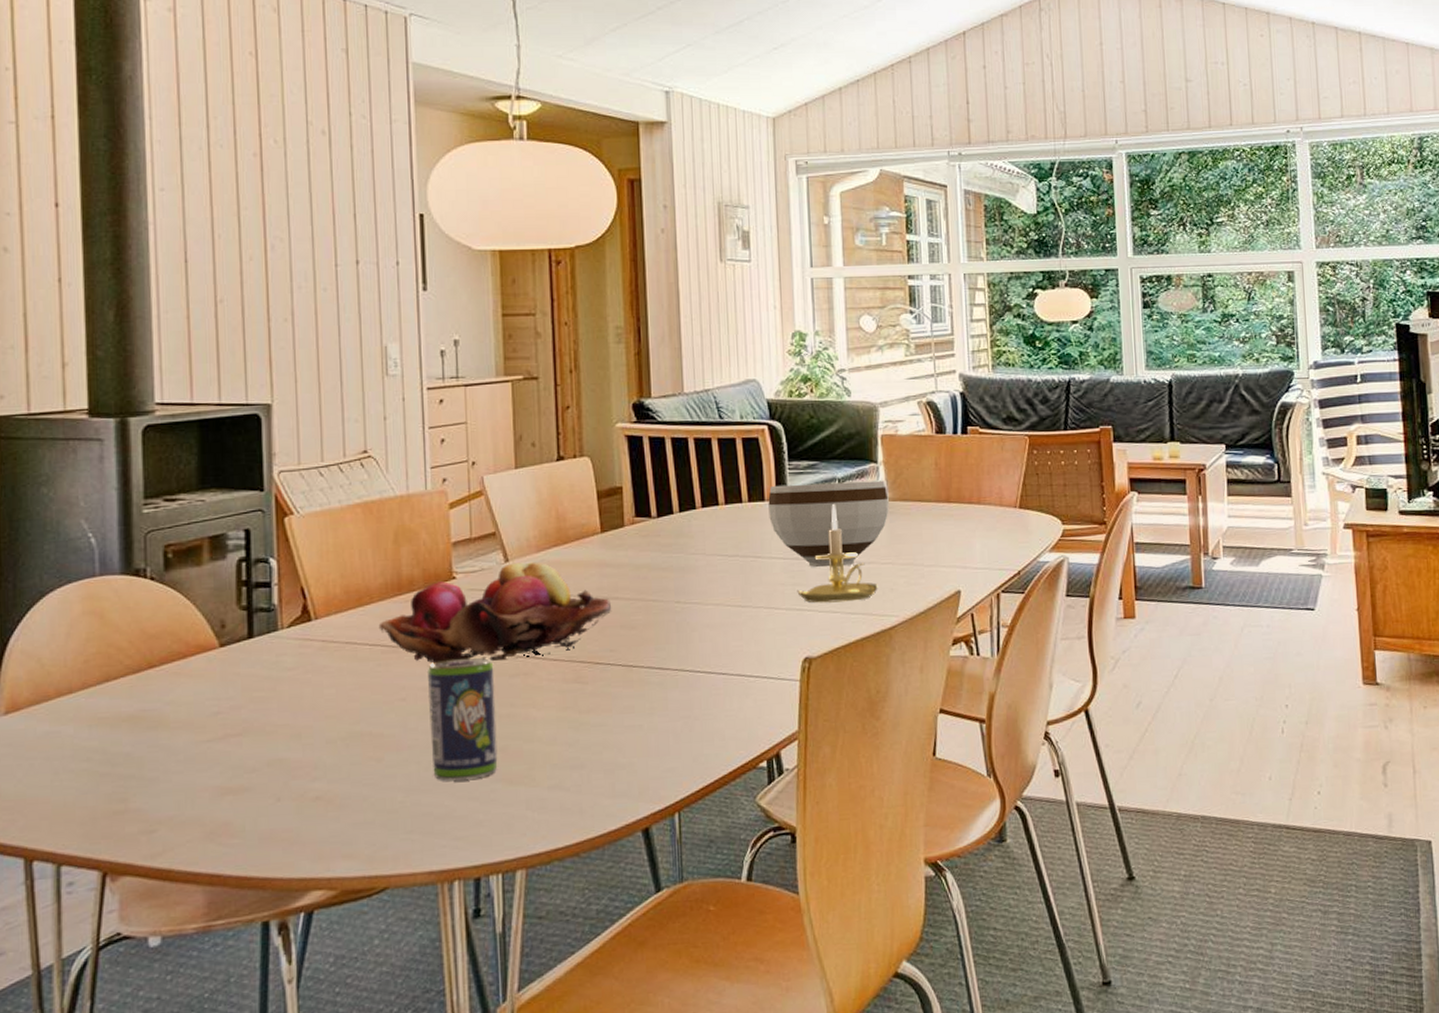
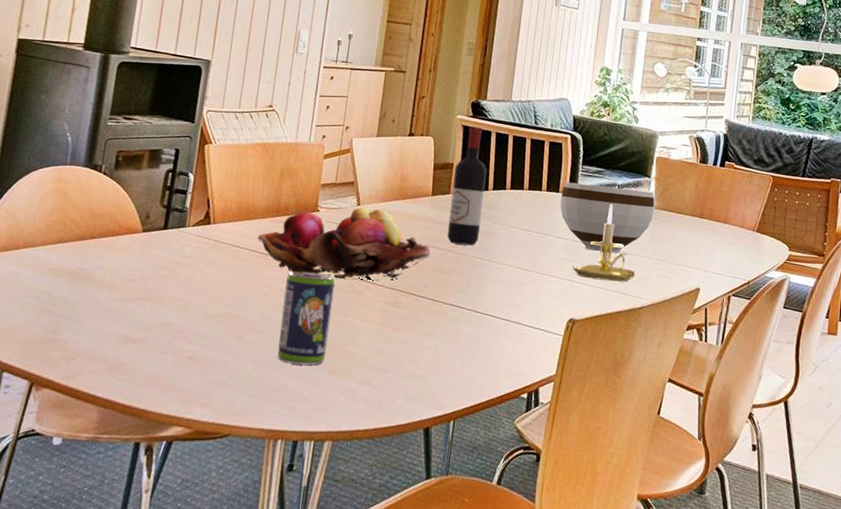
wine bottle: none [625,434,672,590] -> present [447,126,487,246]

